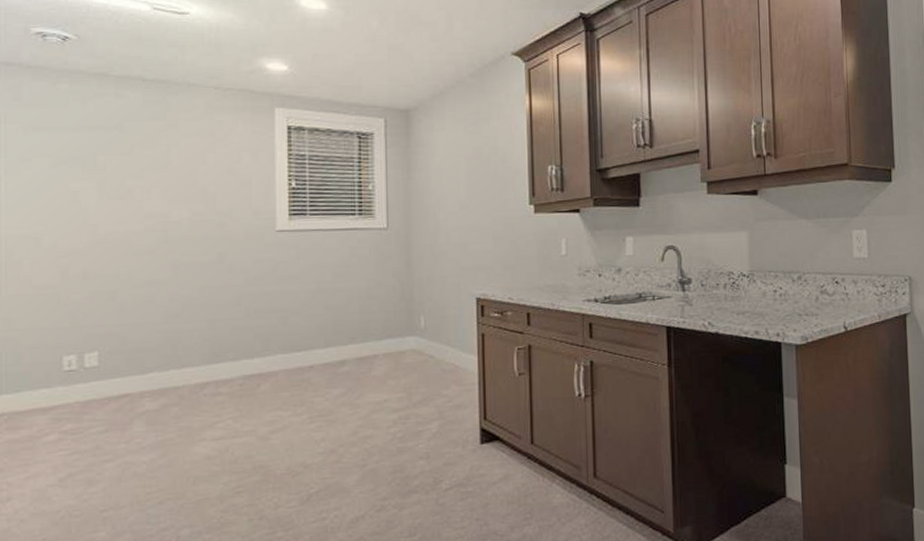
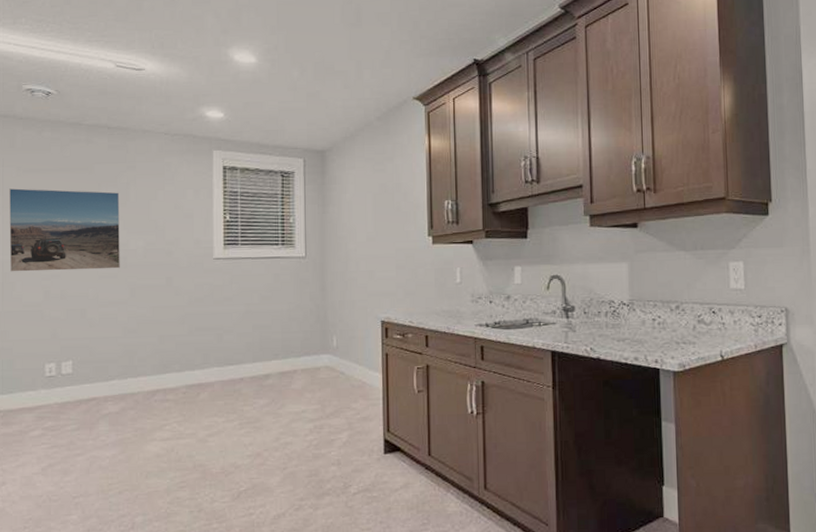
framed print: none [14,149,159,249] -> present [9,188,120,272]

